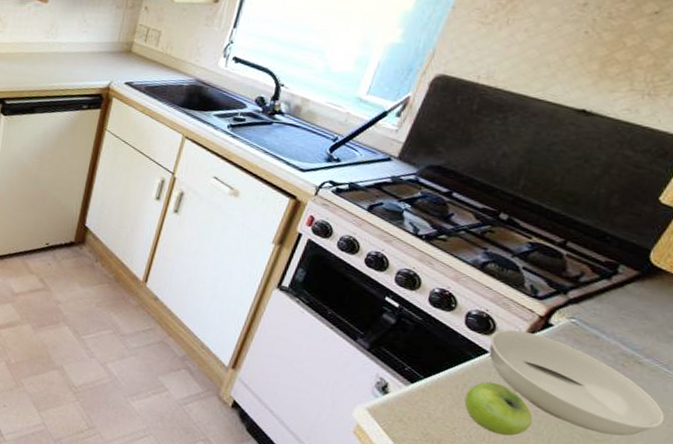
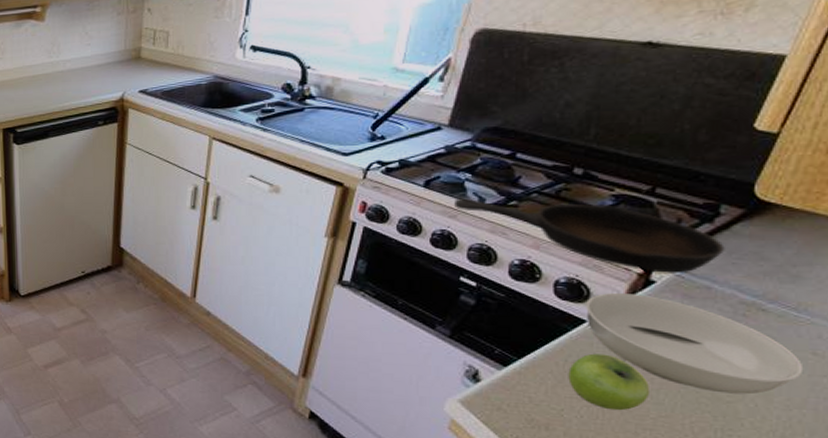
frying pan: none [391,226,617,321] -> present [454,199,725,273]

